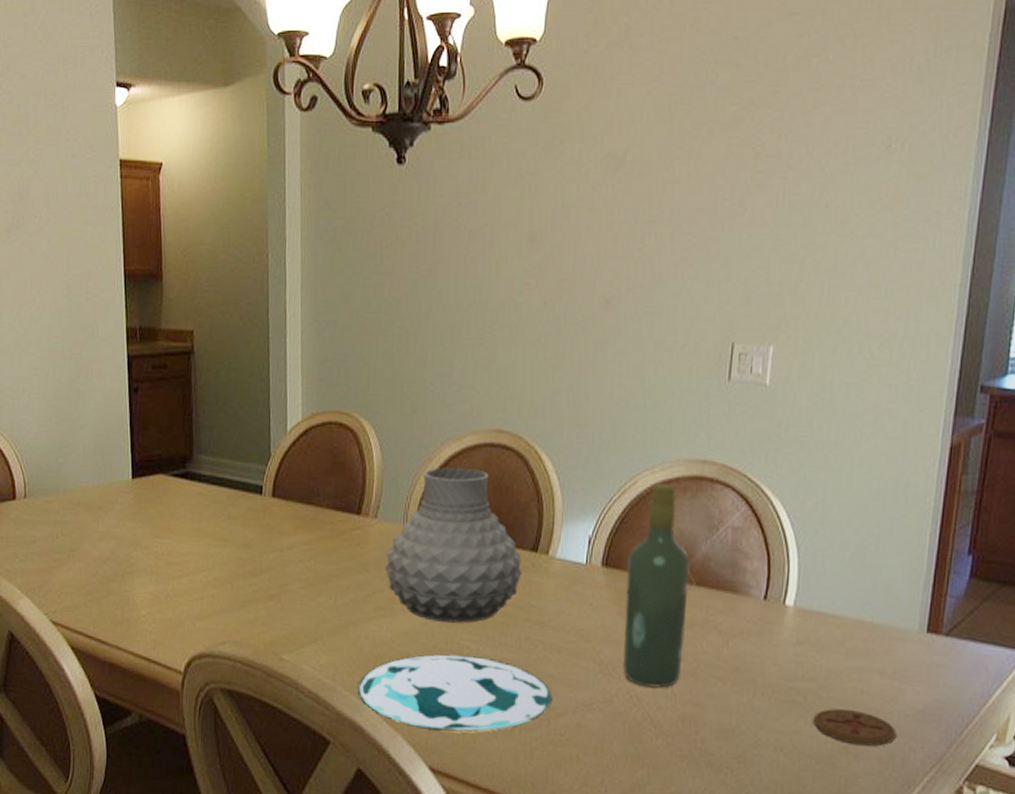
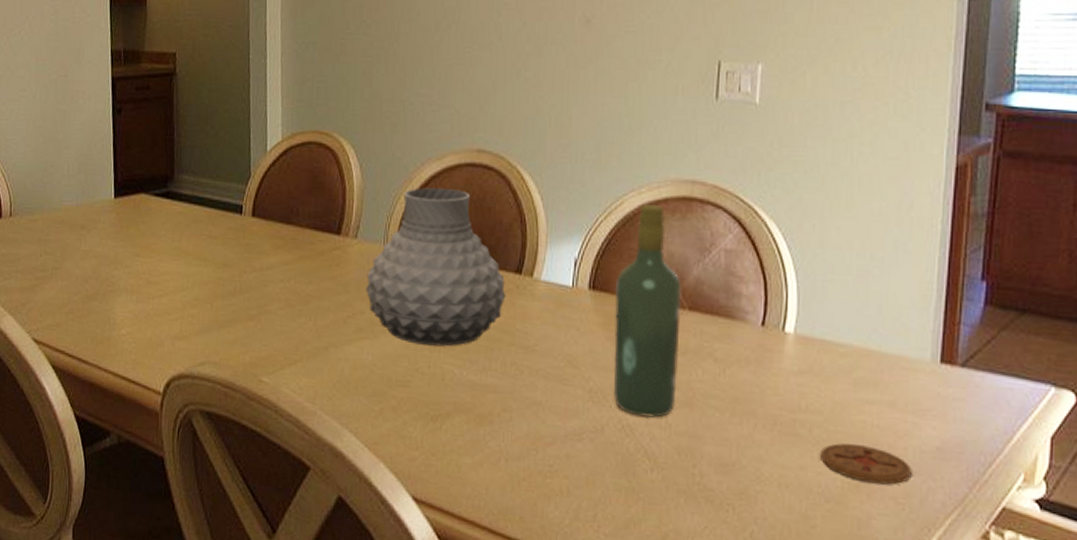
plate: present [358,654,552,732] -> none [338,378,540,461]

